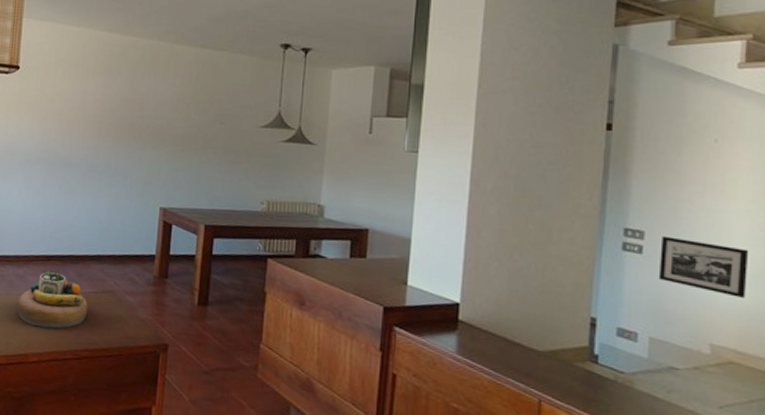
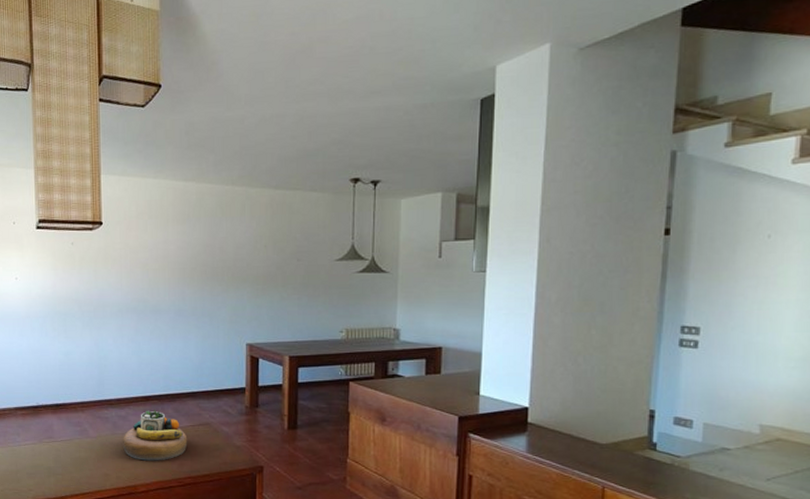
picture frame: present [658,236,749,298] -> none [712,330,798,380]

